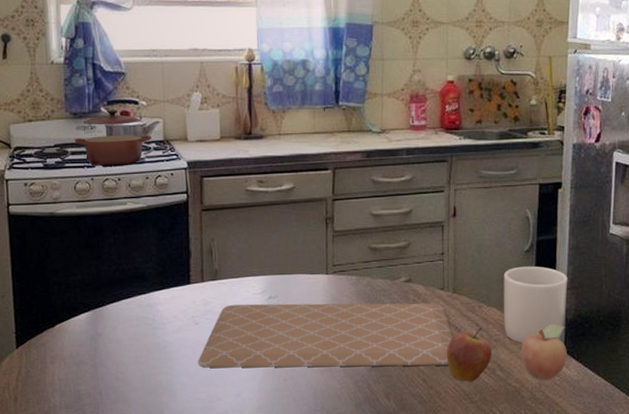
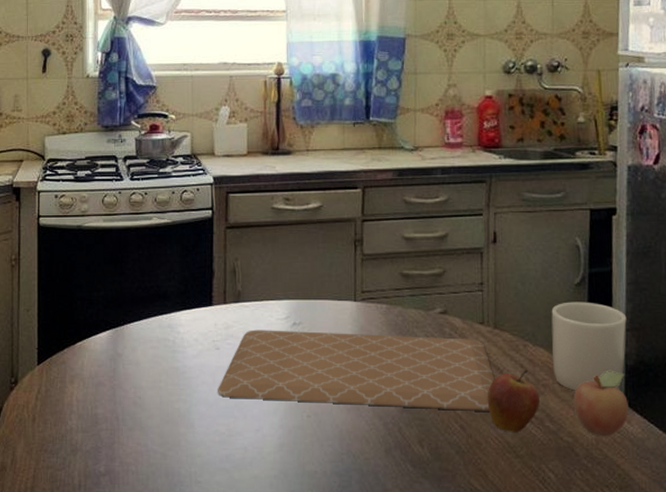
saucepan: present [74,110,152,166] -> none [104,123,180,179]

